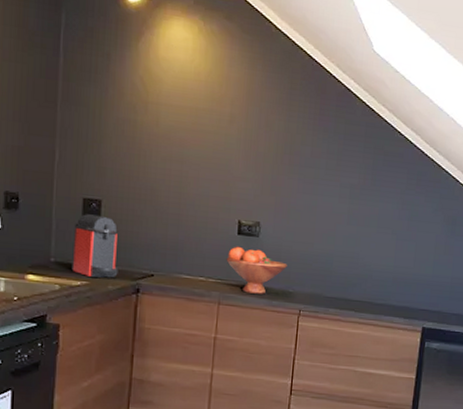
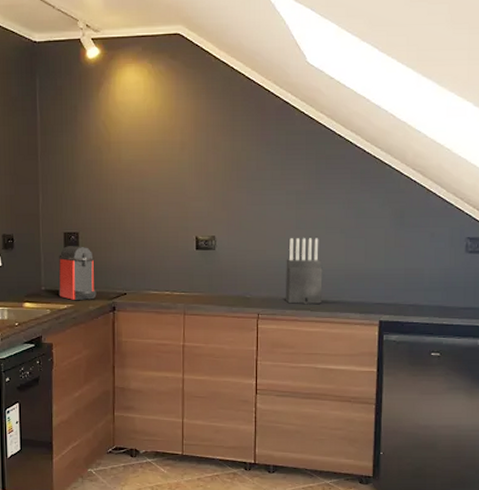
fruit bowl: present [226,246,287,294] -> none [187,260,243,302]
knife block: none [330,233,371,305] -> present [286,238,323,304]

